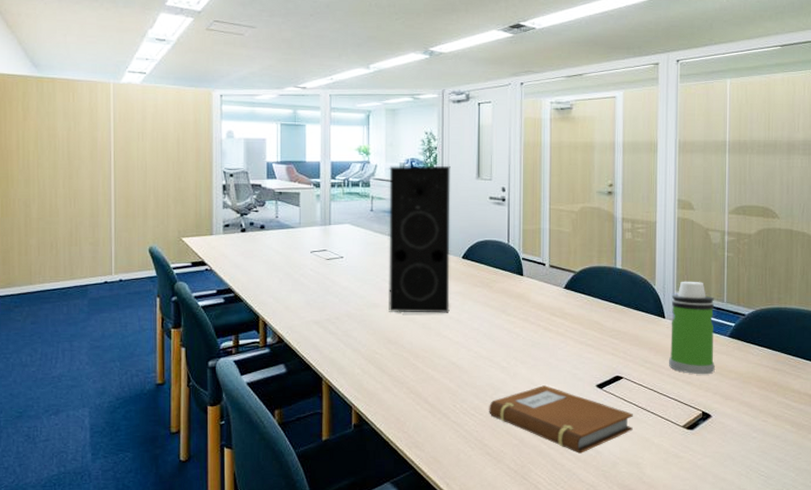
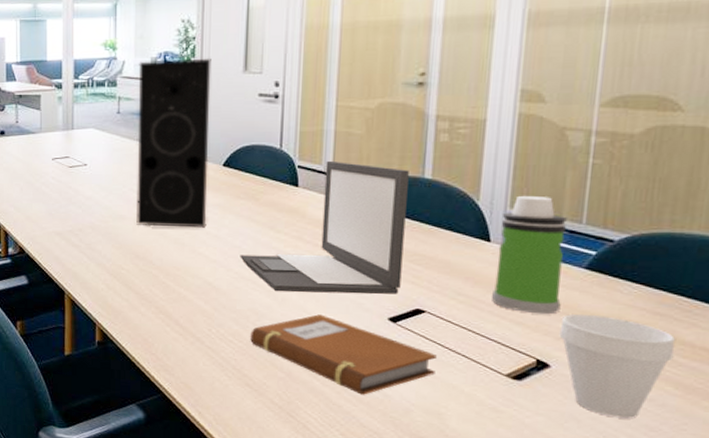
laptop: none [478,253,605,368] -> present [240,160,409,295]
cup: none [716,373,789,454] -> present [559,314,676,419]

